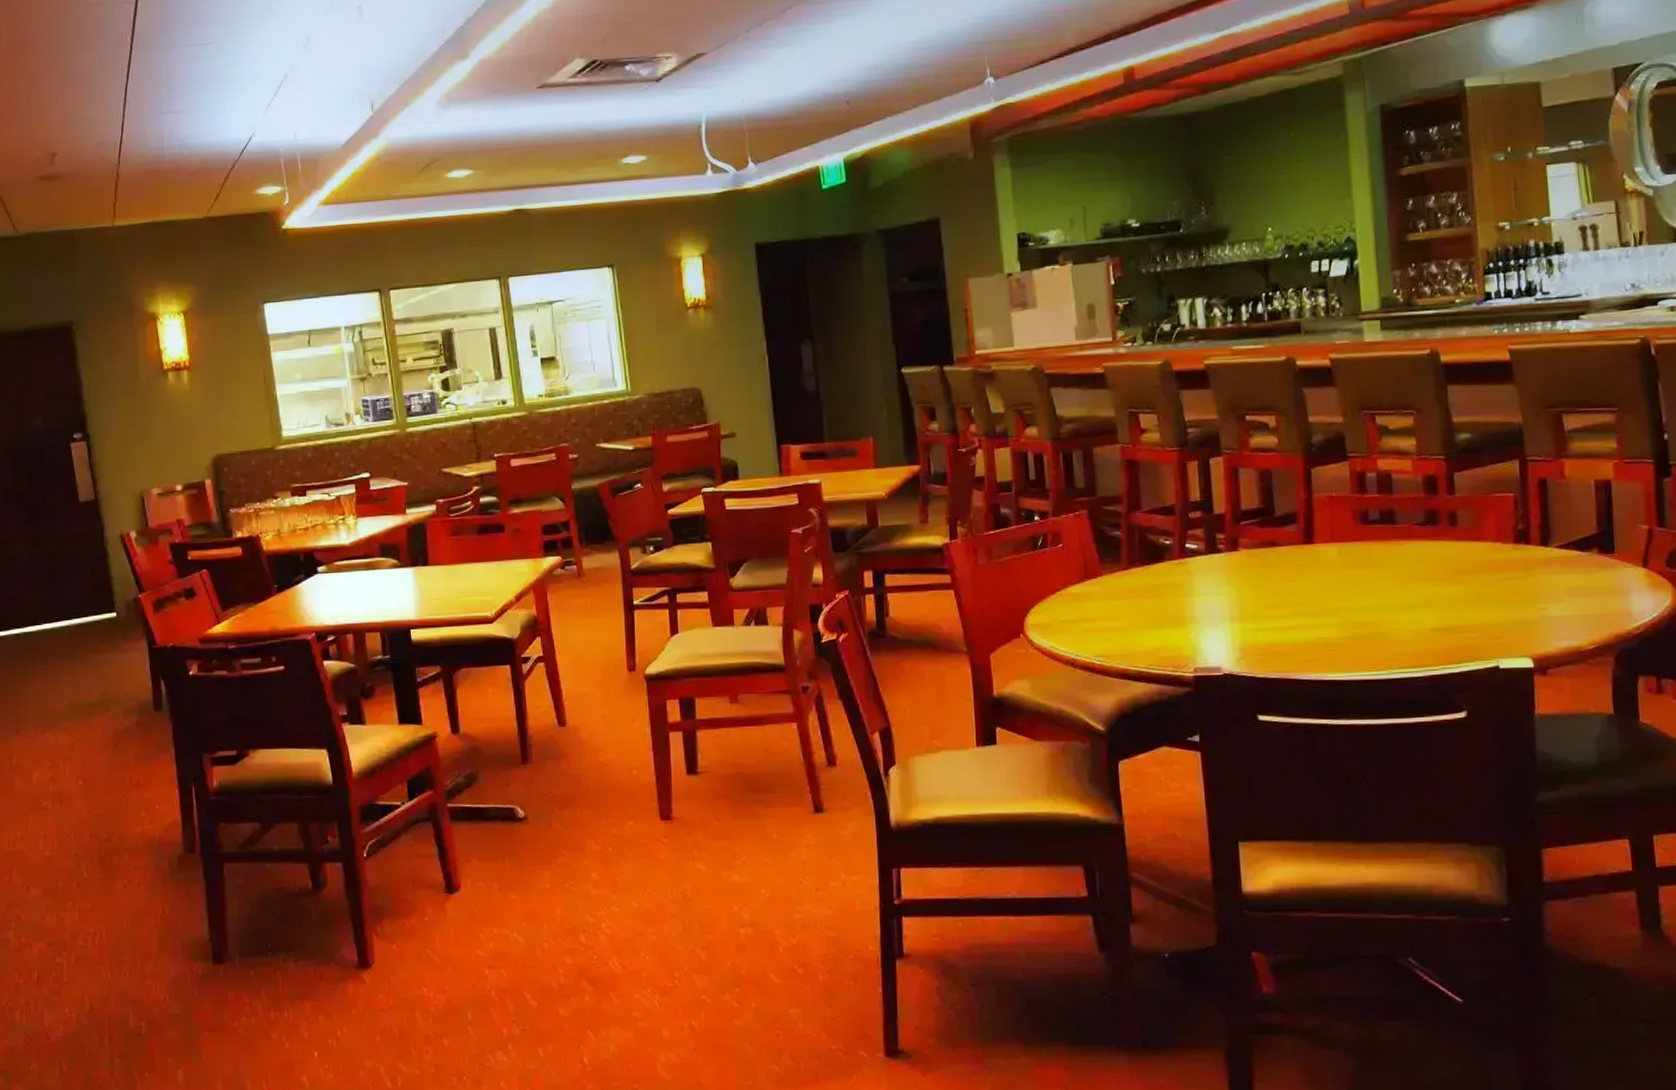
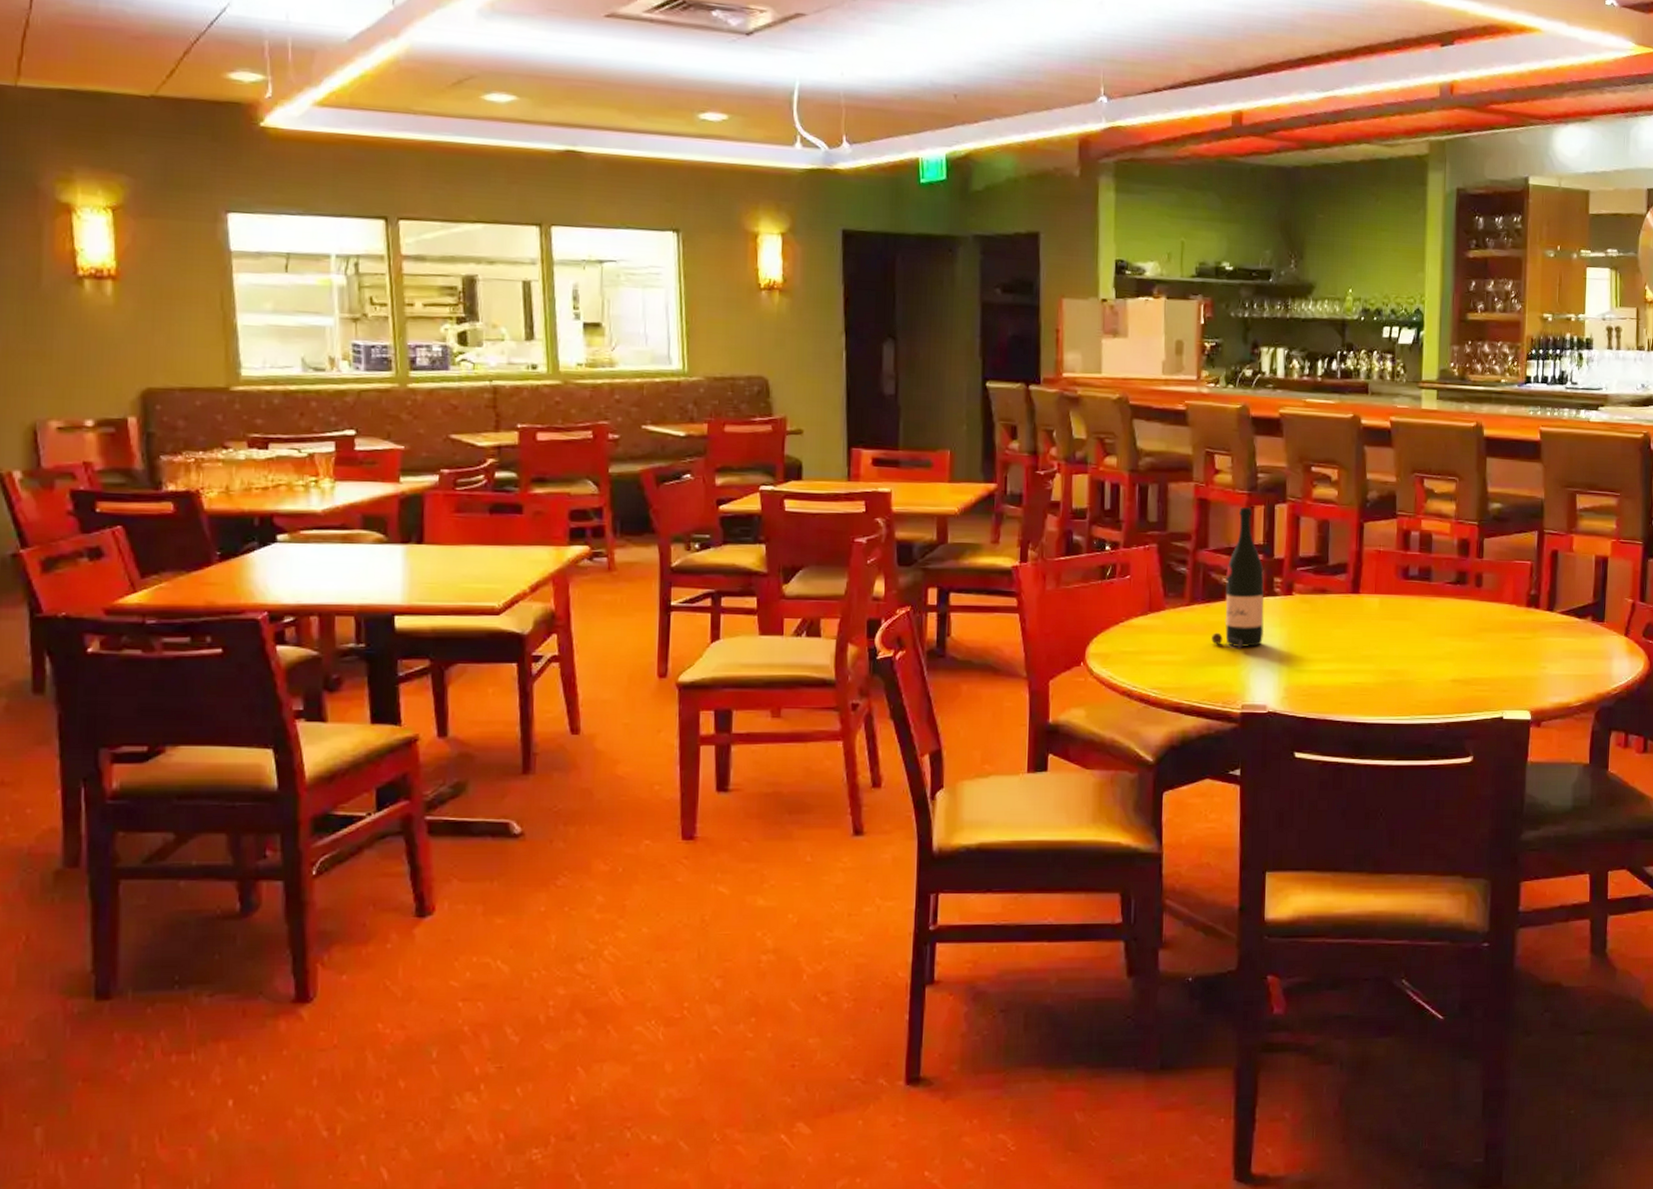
wine bottle: none [1154,464,1211,611] -> present [1212,507,1265,649]

